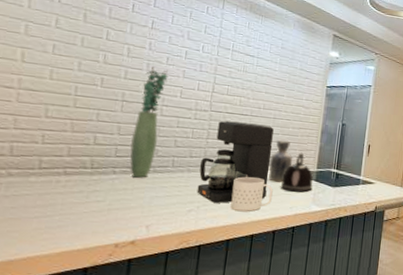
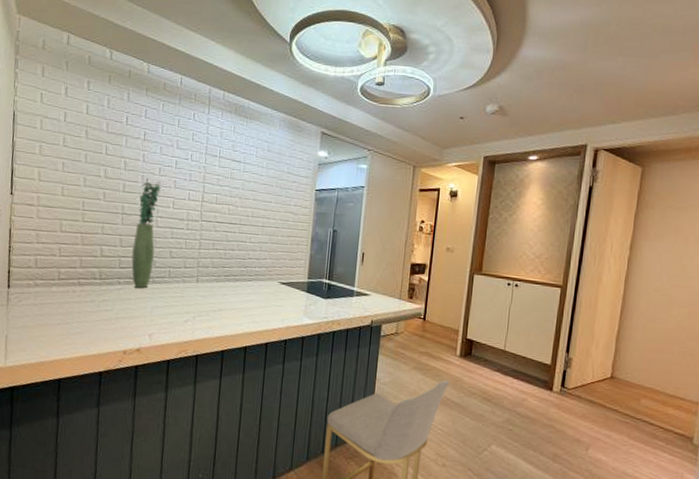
coffee maker: present [197,121,274,203] -> none [192,230,263,314]
mug: present [230,177,273,211] -> none [223,287,264,323]
ceramic jug: present [268,140,293,182] -> none [259,249,283,293]
kettle: present [281,152,313,193] -> none [272,262,304,304]

